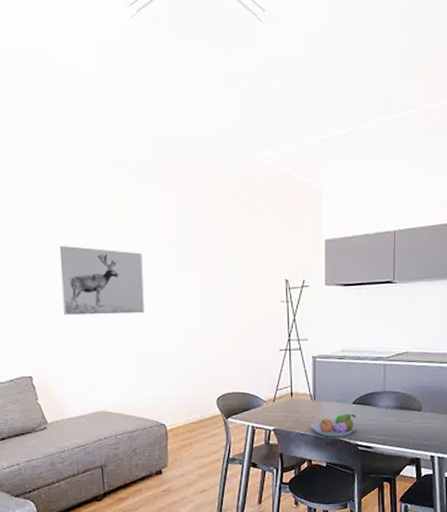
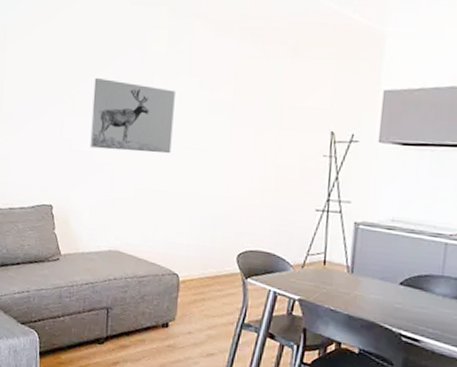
fruit bowl: present [310,413,357,437] -> none [343,295,404,322]

